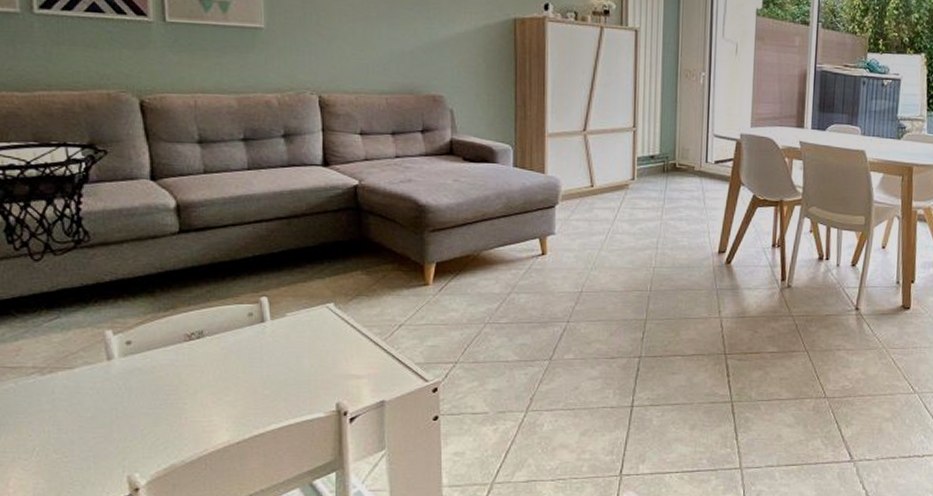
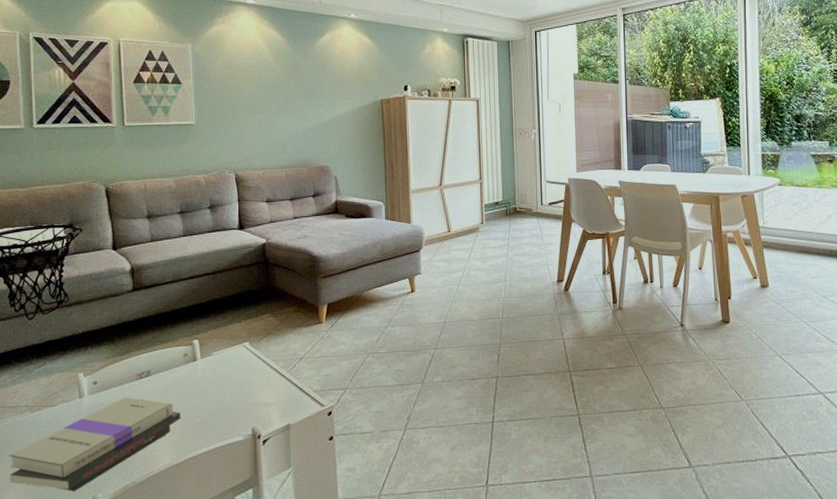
books: none [12,361,244,470] -> present [9,397,181,491]

